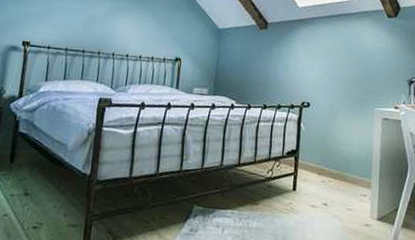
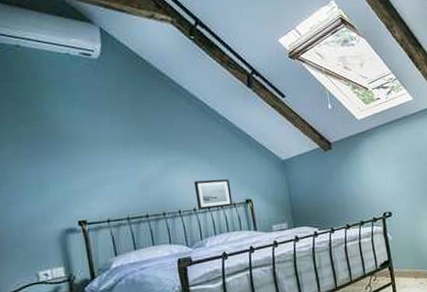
wall art: none [130,29,165,61] -> present [193,179,233,210]

